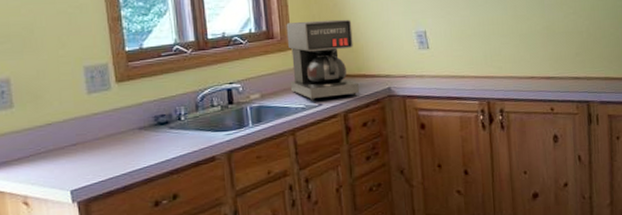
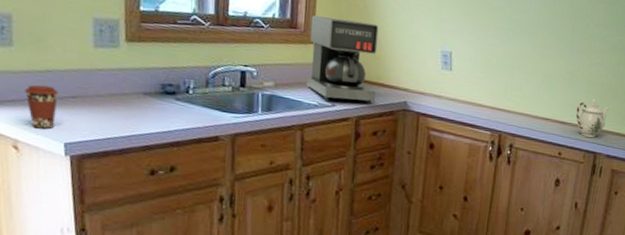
coffee cup: none [27,138,60,182] -> present [23,85,59,129]
teapot: none [559,49,593,87] -> present [575,99,609,138]

